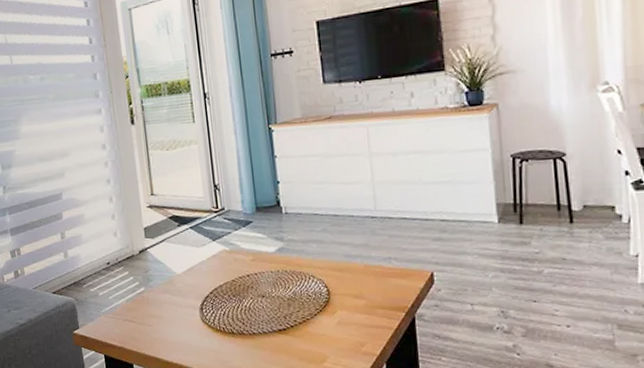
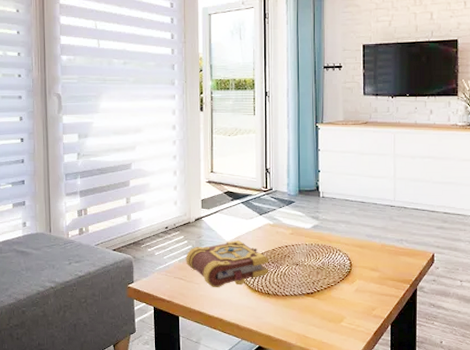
book: none [133,272,231,330] -> present [186,240,269,288]

